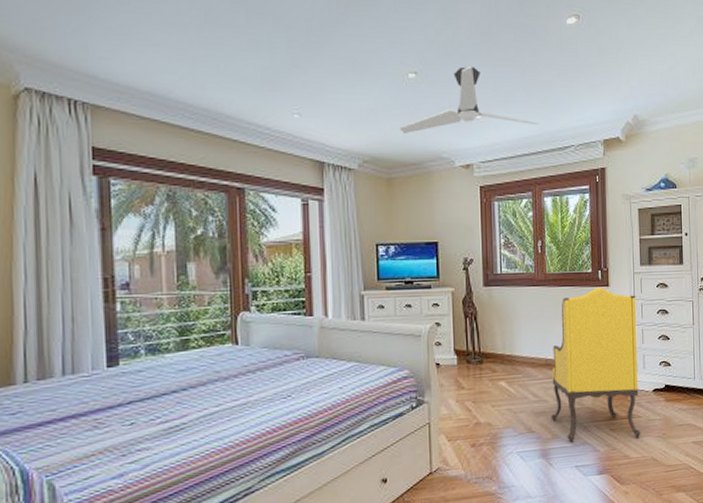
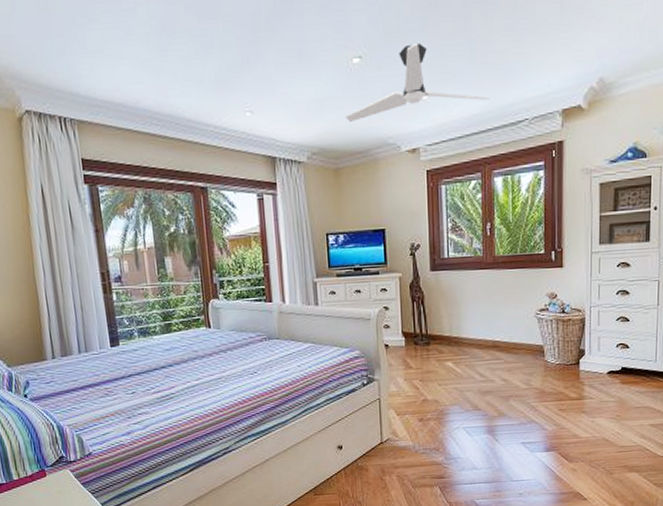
armchair: present [551,287,641,443] -> none [497,268,593,421]

